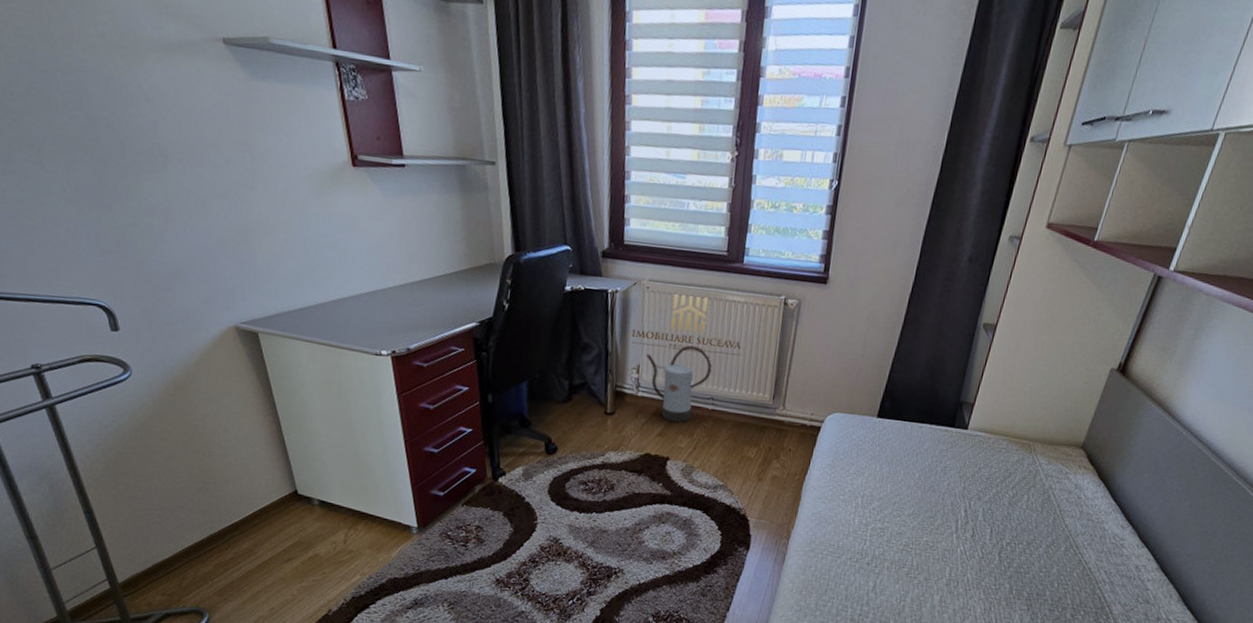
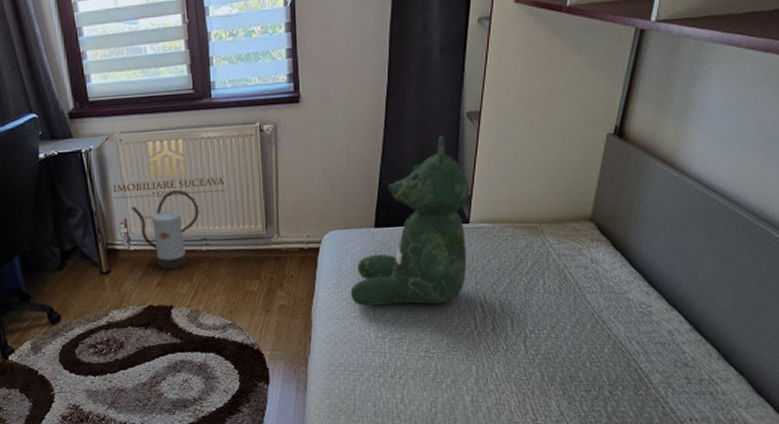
teddy bear: none [842,341,974,502] -> present [350,135,469,306]

